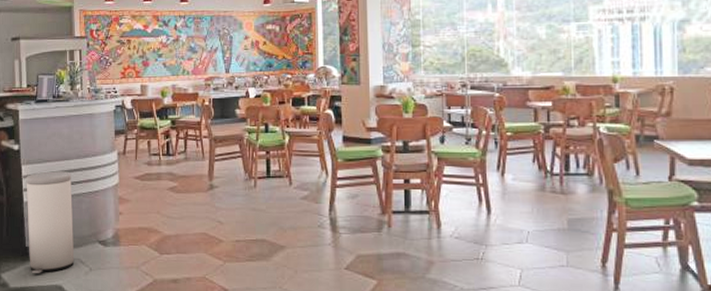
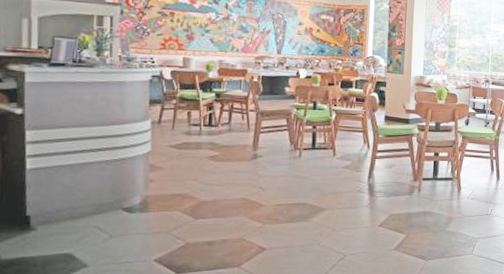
pedal bin: present [26,171,75,274] -> none [30,137,92,244]

